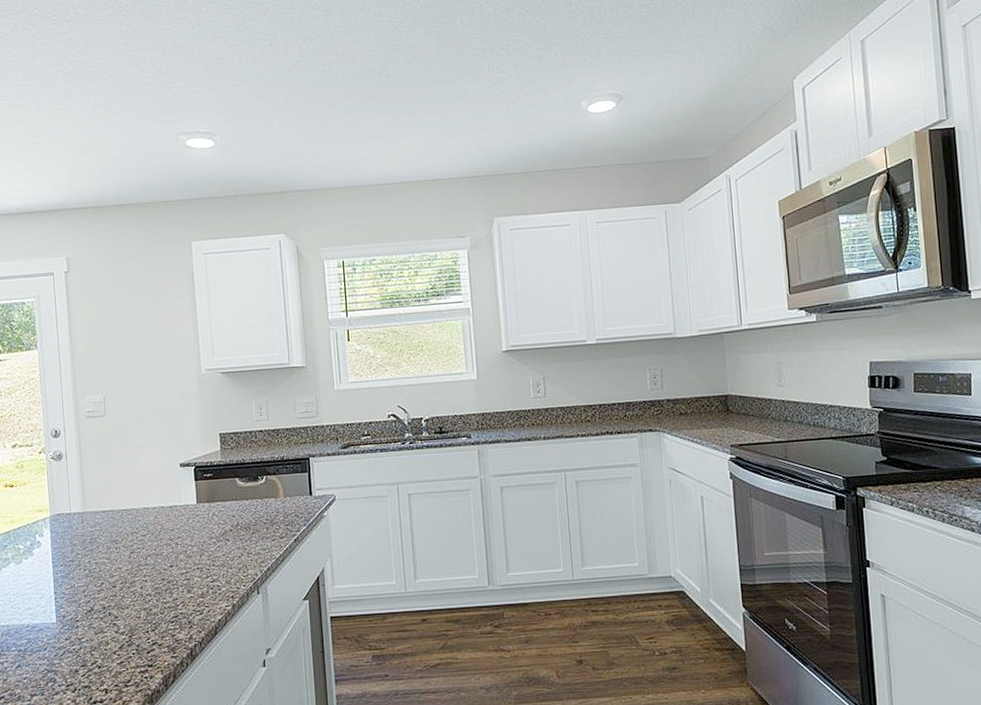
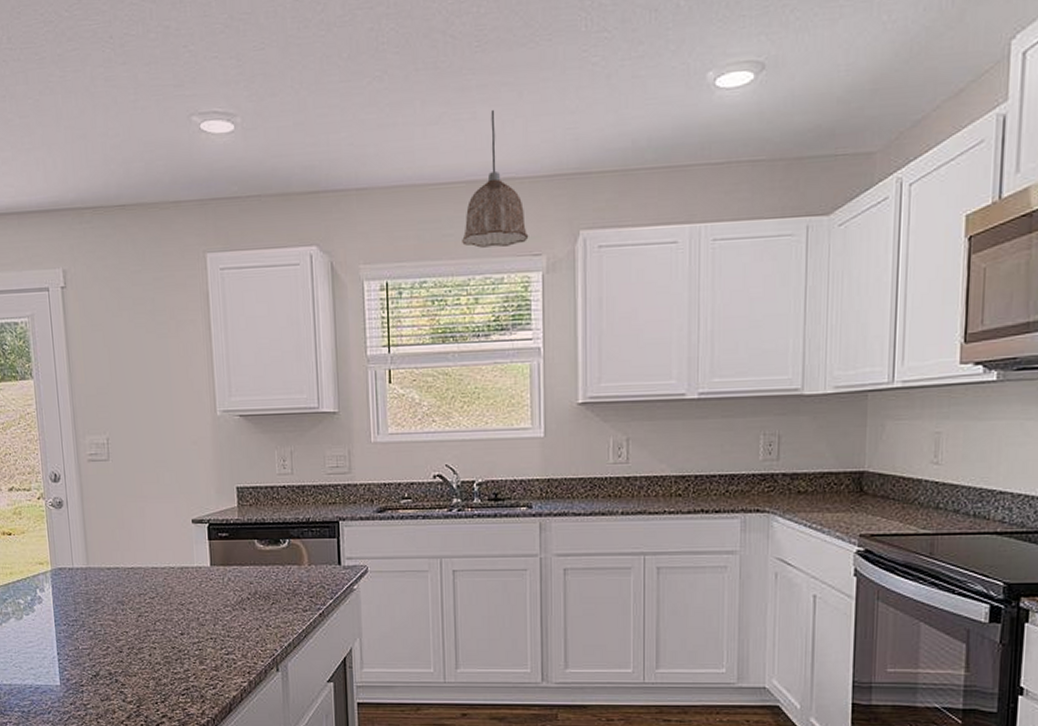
pendant lamp: none [402,130,455,232] -> present [462,110,529,248]

